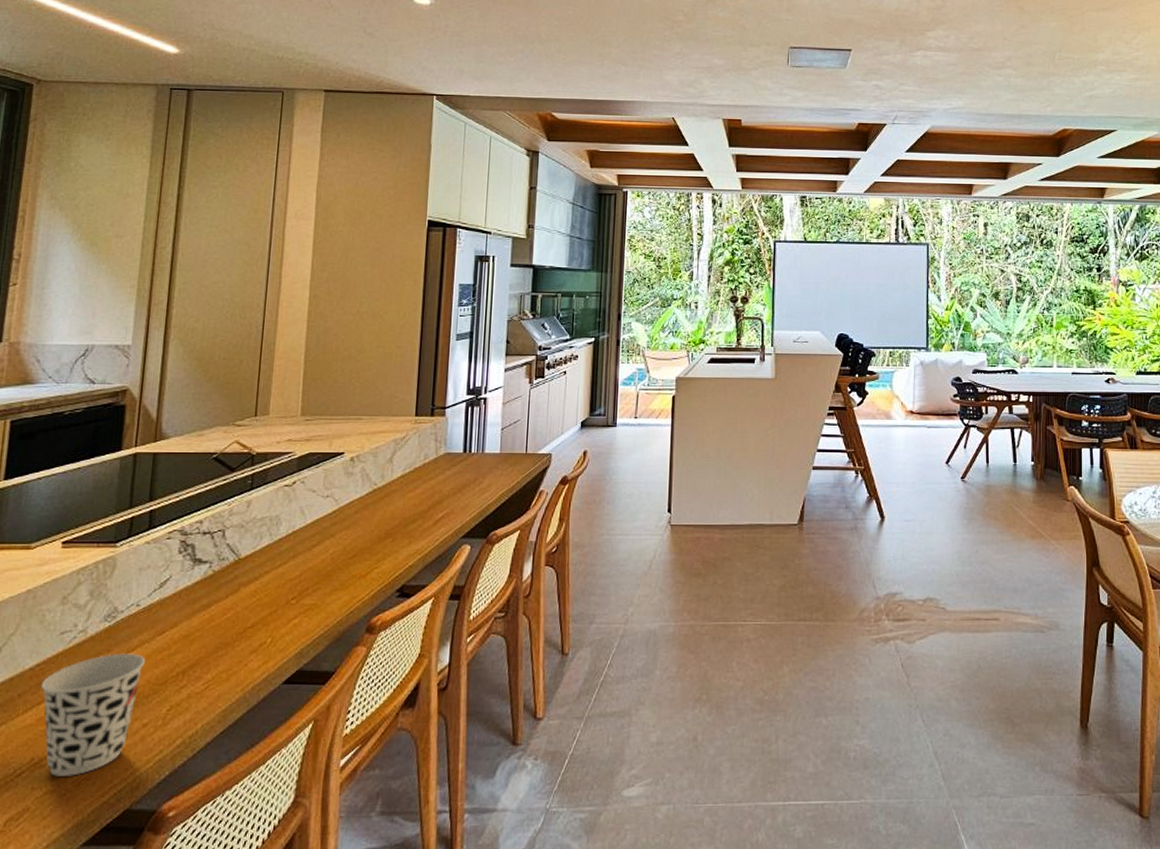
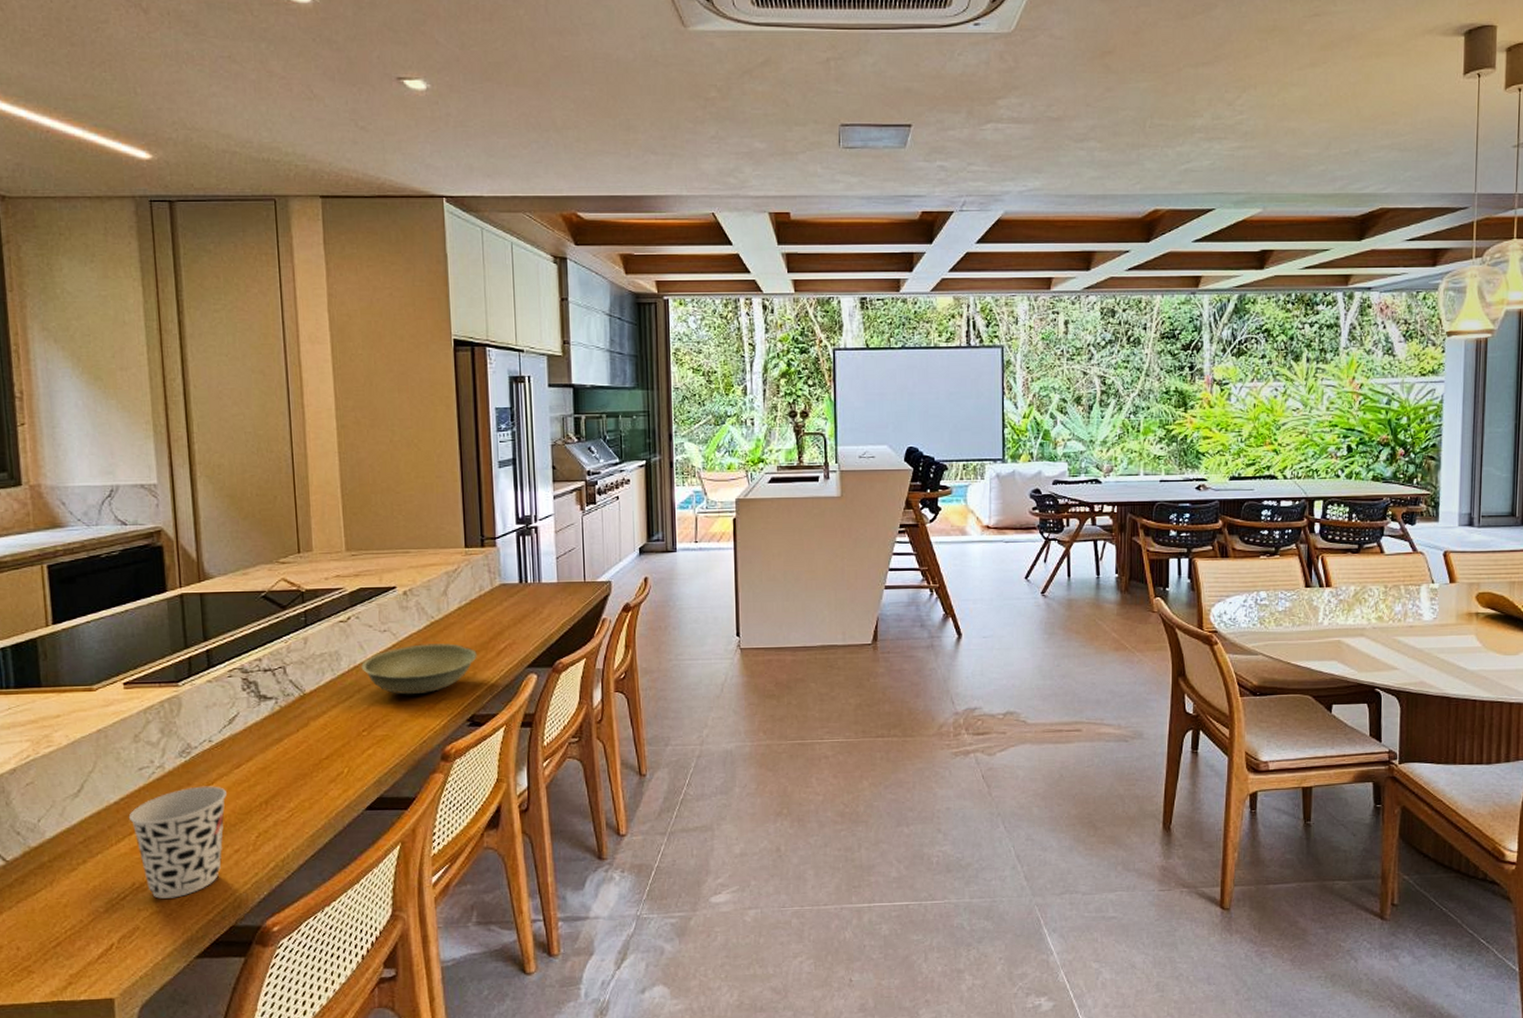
bowl: none [299,511,415,563] -> present [361,643,477,695]

